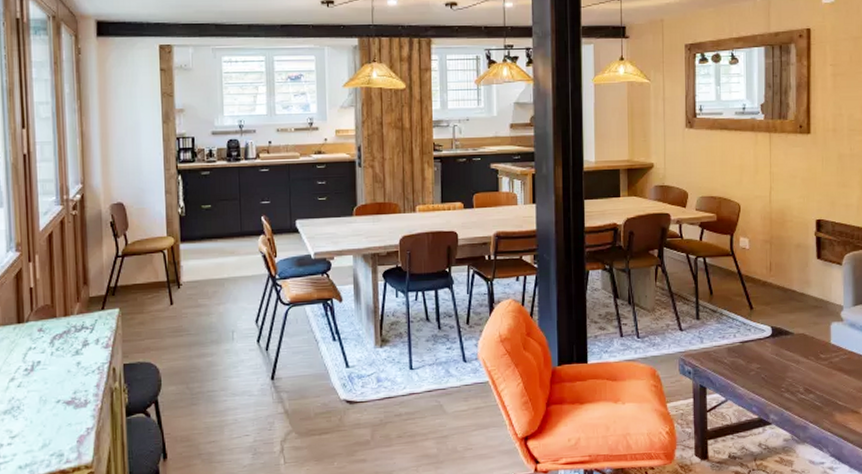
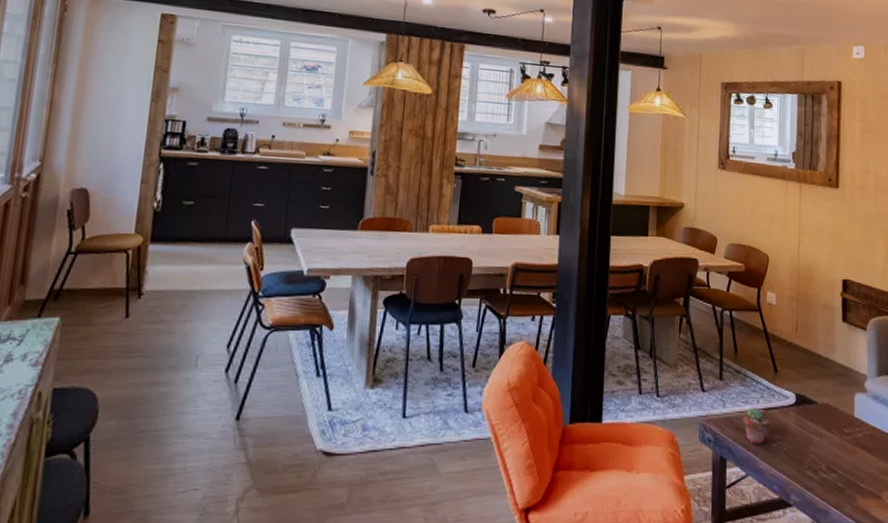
potted succulent: none [721,341,747,373] -> present [743,407,770,445]

